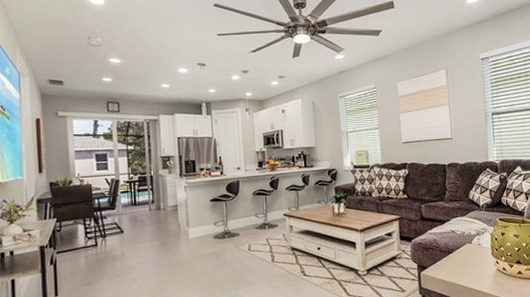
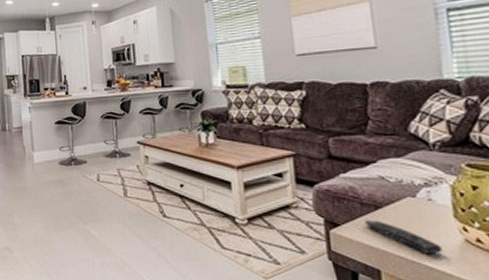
remote control: none [442,262,486,282] -> present [365,220,444,254]

